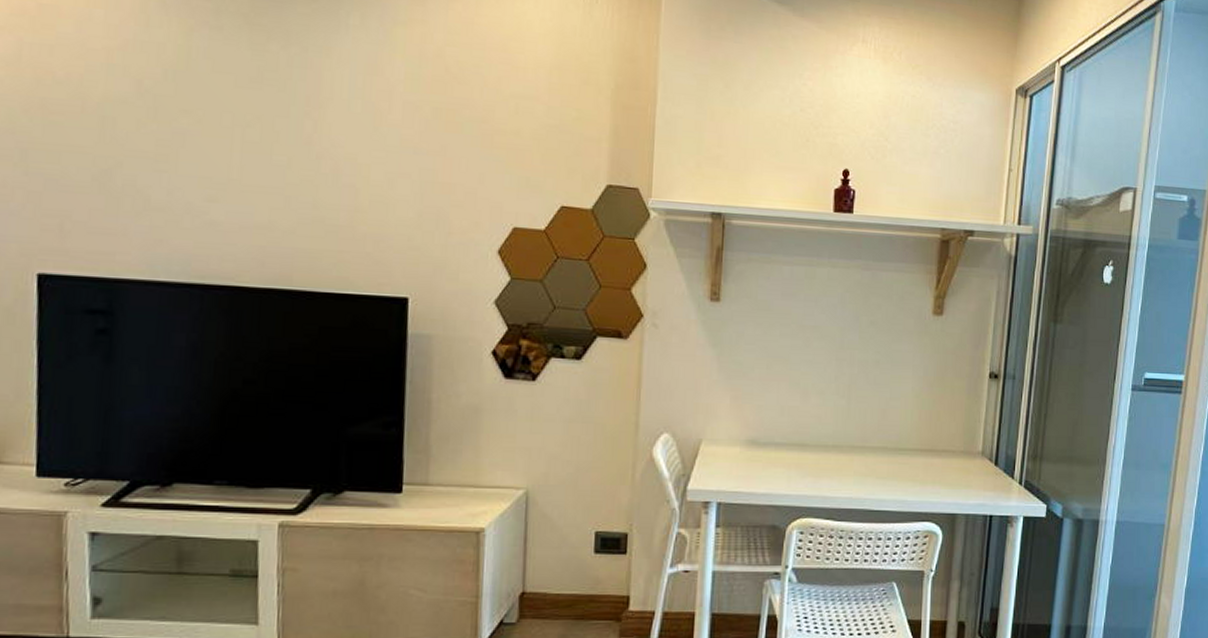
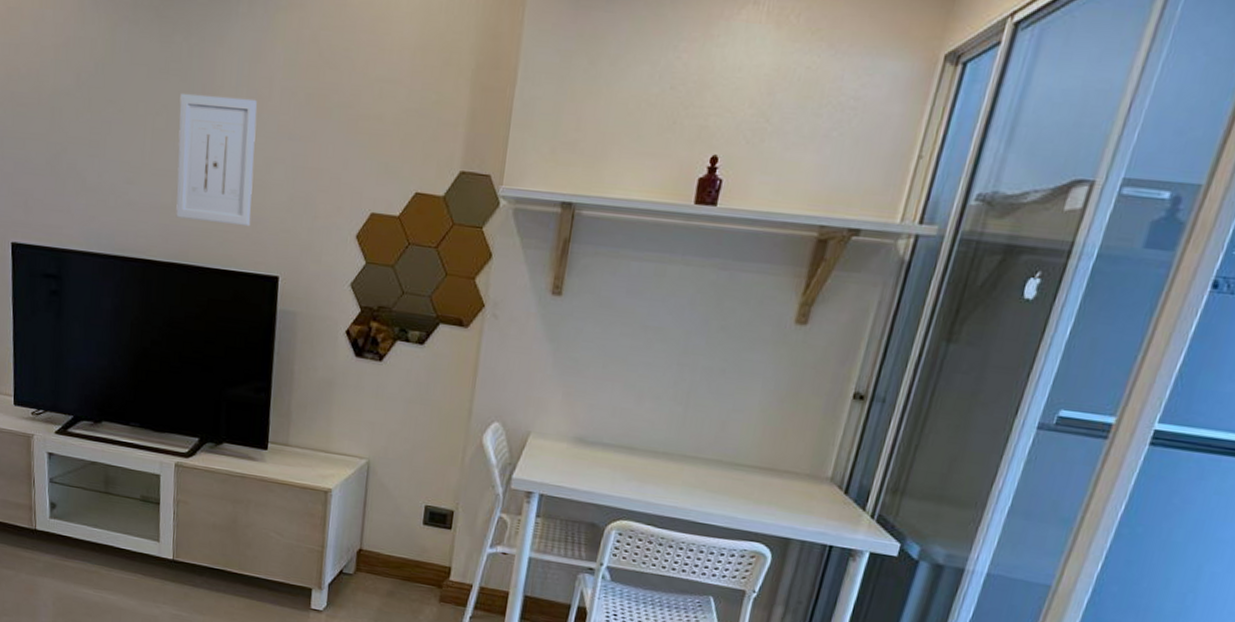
wall art: none [274,105,375,246] -> present [176,94,257,227]

